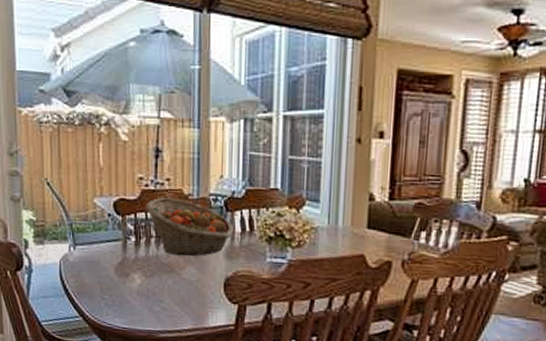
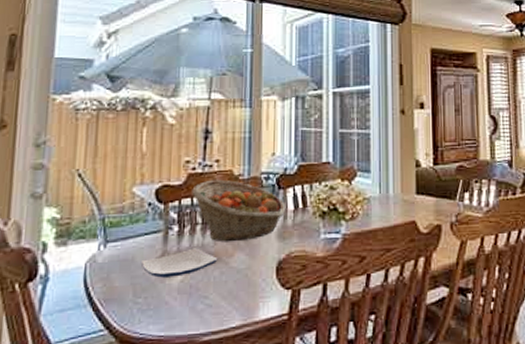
plate: none [106,258,171,281] -> present [142,248,218,278]

